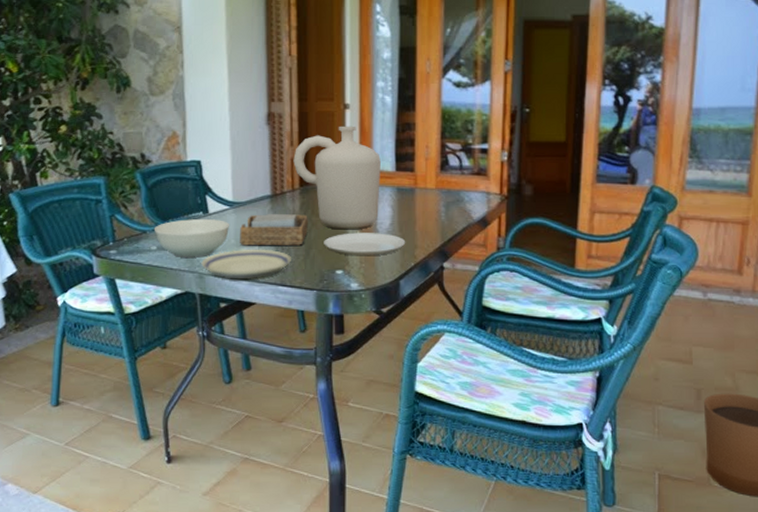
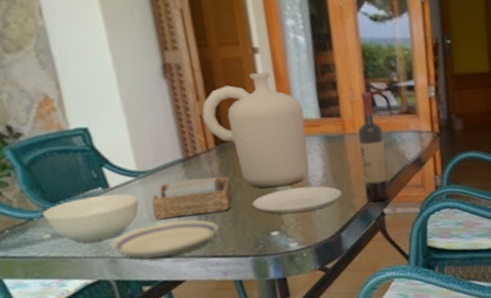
wine bottle: none [427,151,453,255] -> present [357,91,390,202]

